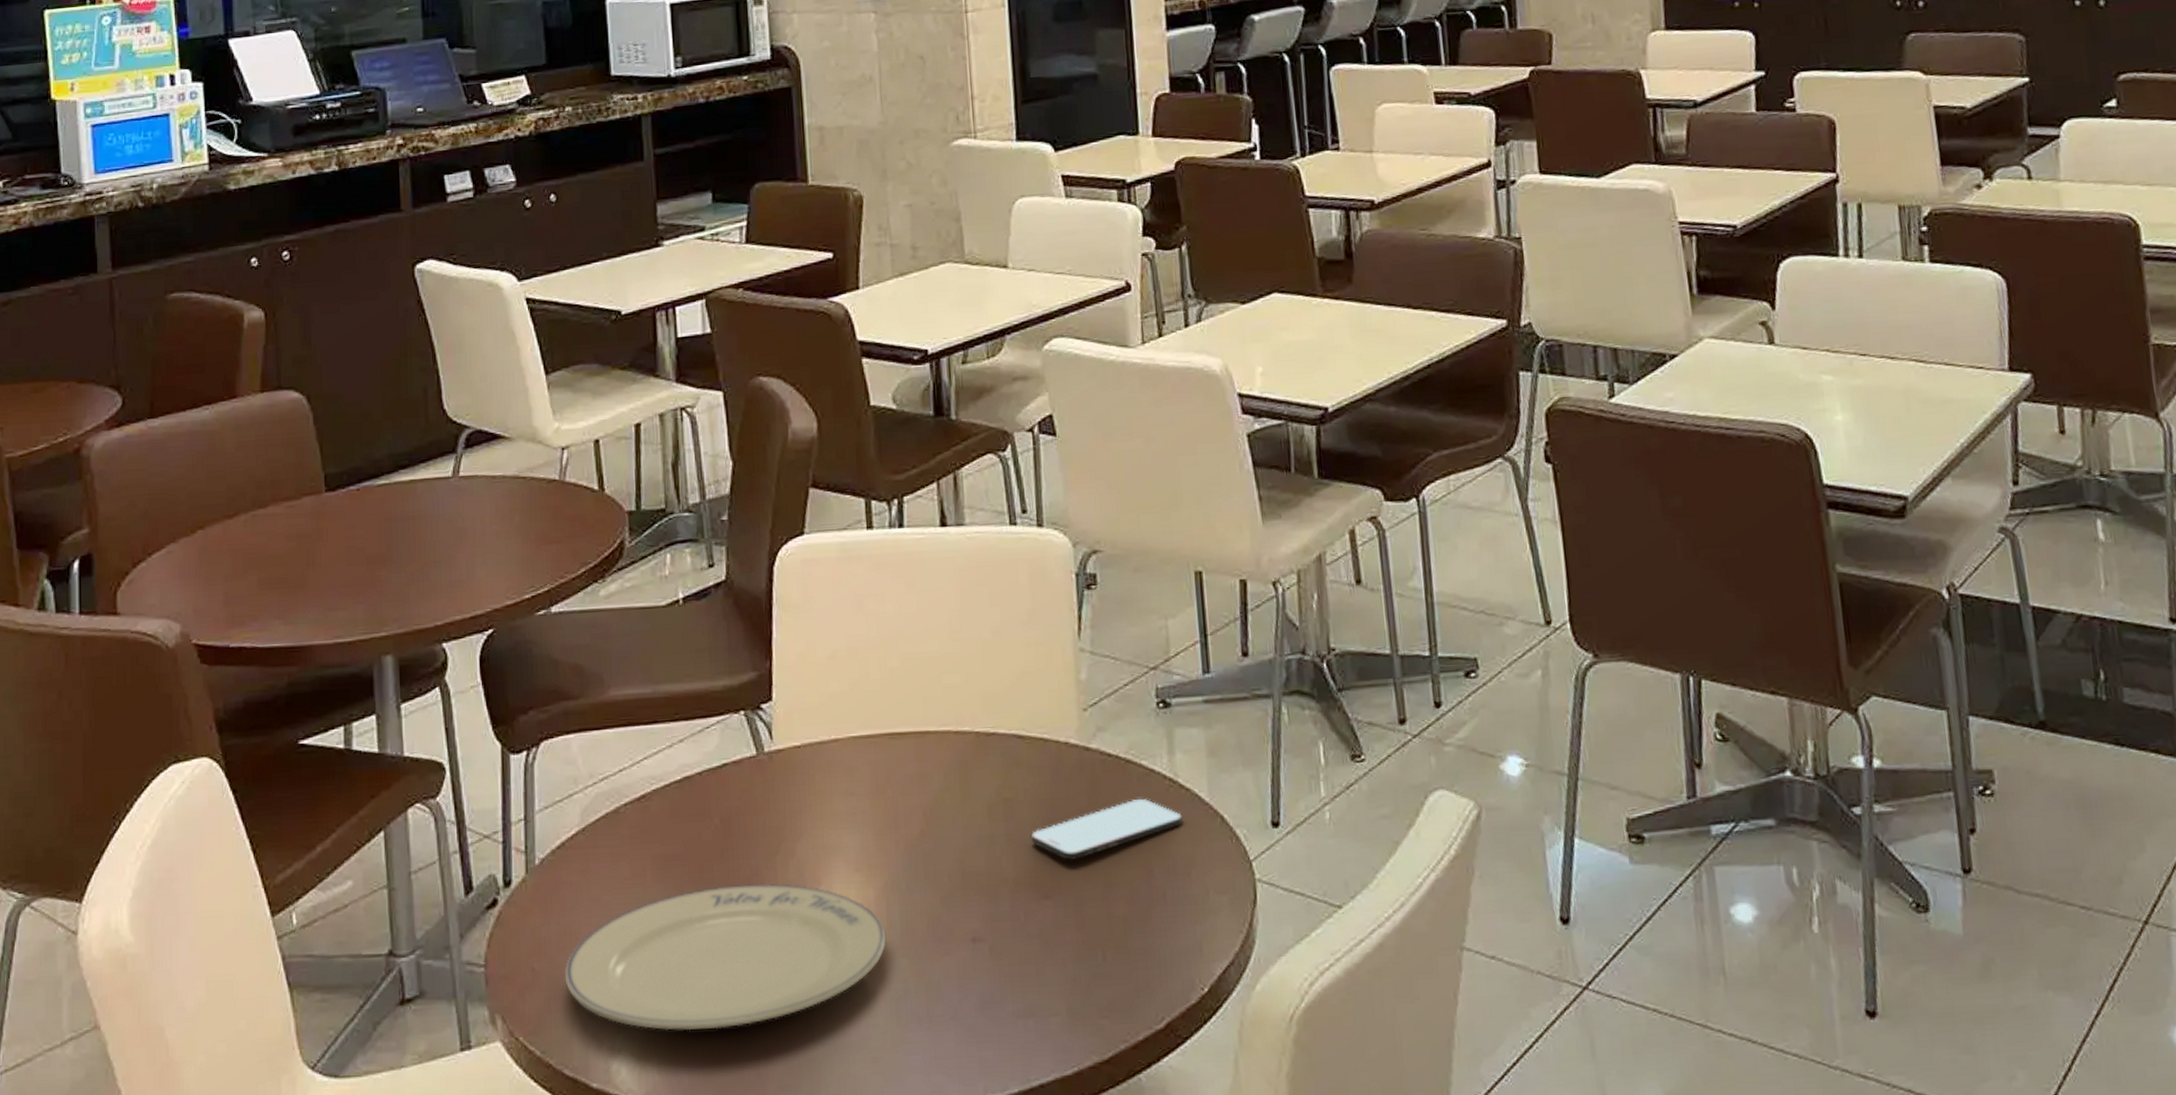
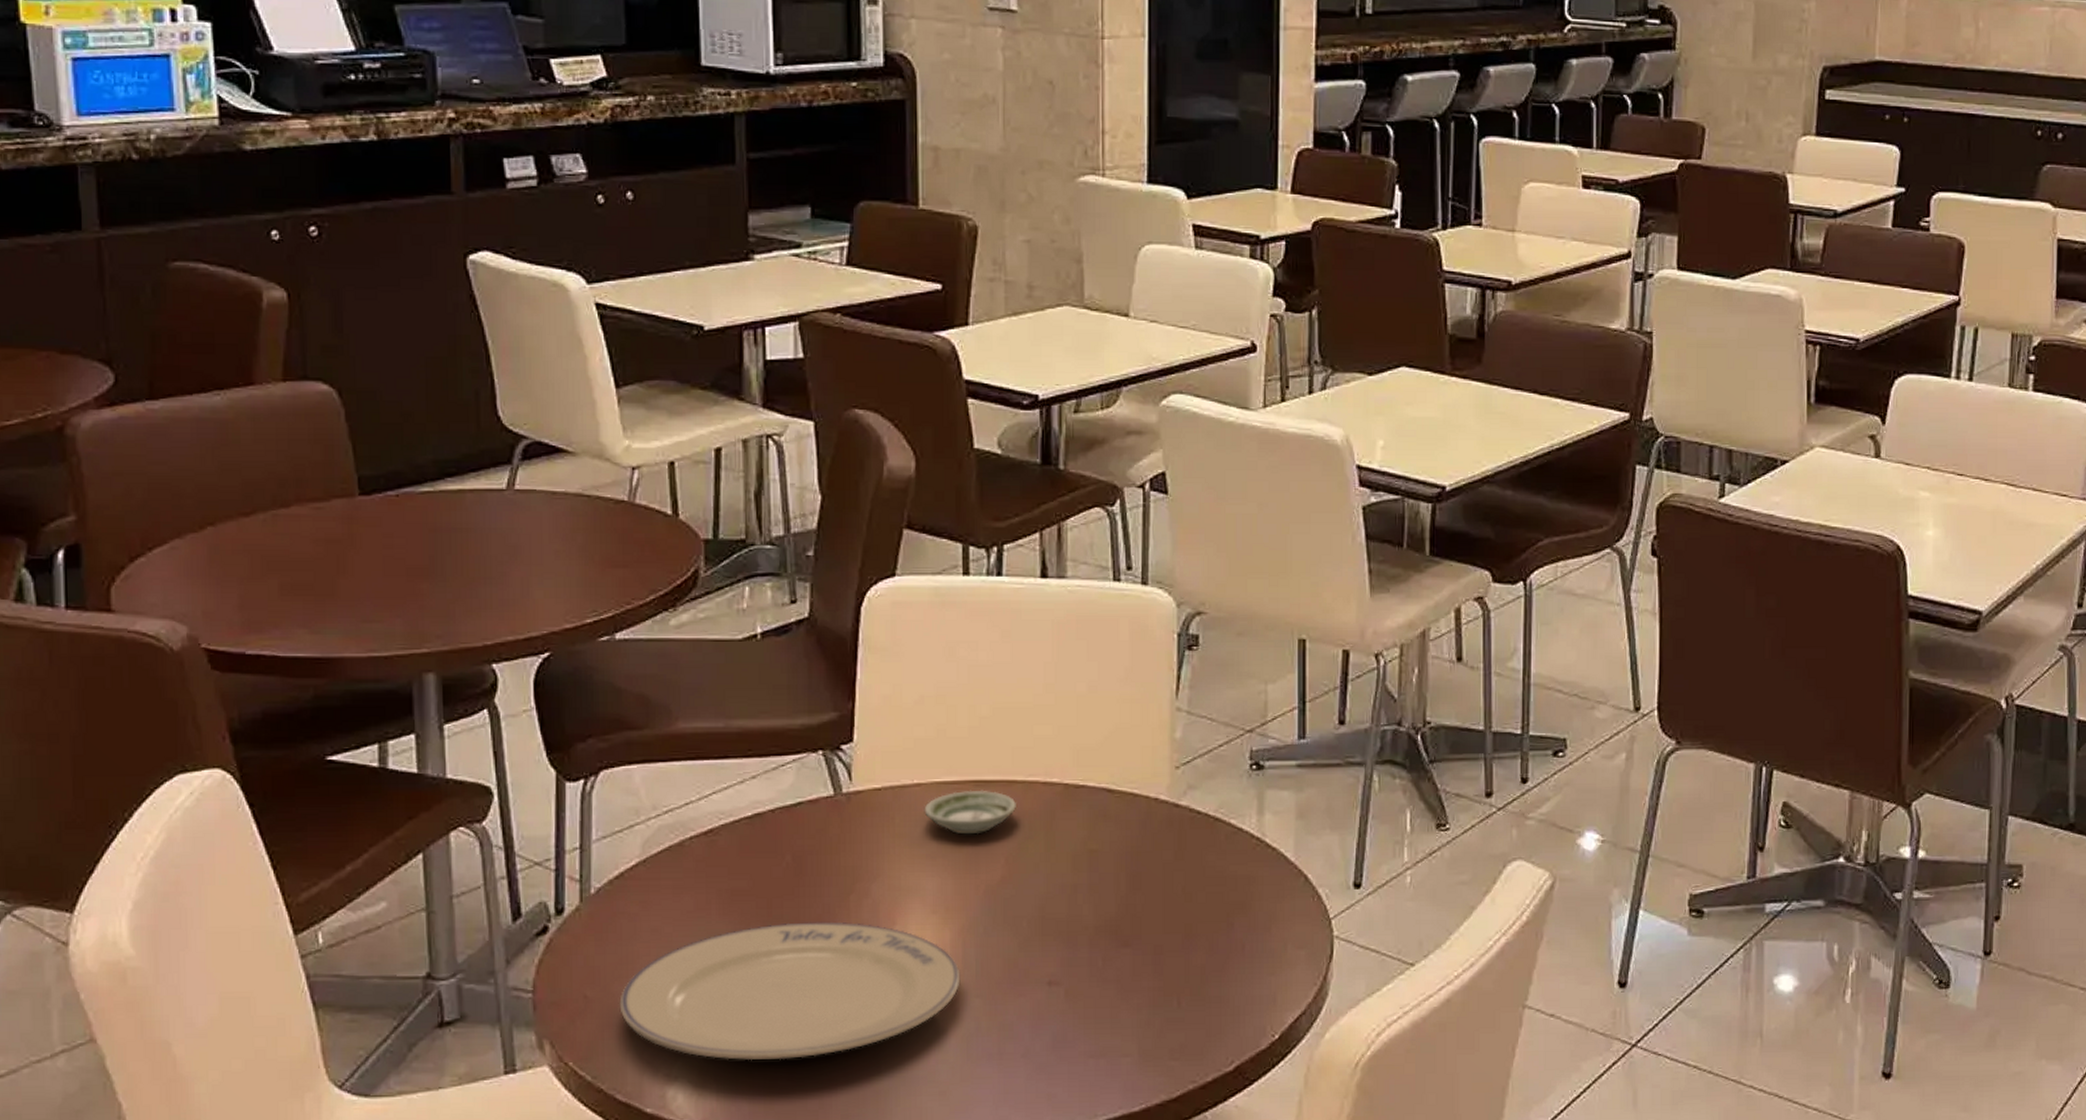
saucer: none [842,742,931,789] -> present [924,790,1016,835]
smartphone: present [1030,799,1182,861] -> none [1113,856,1266,912]

